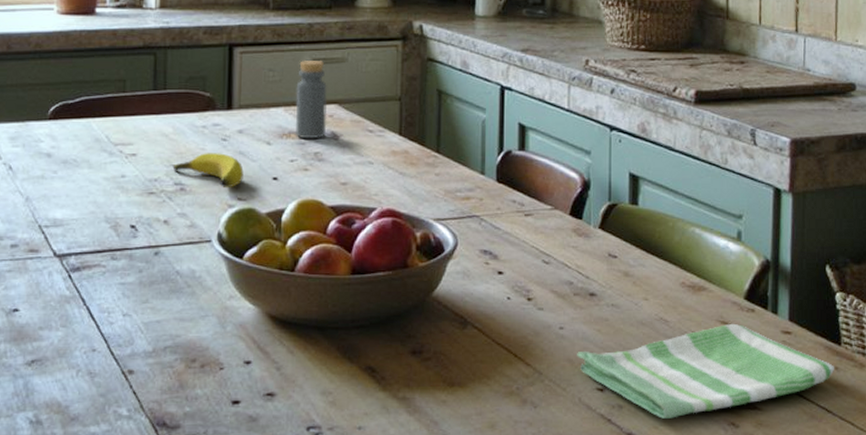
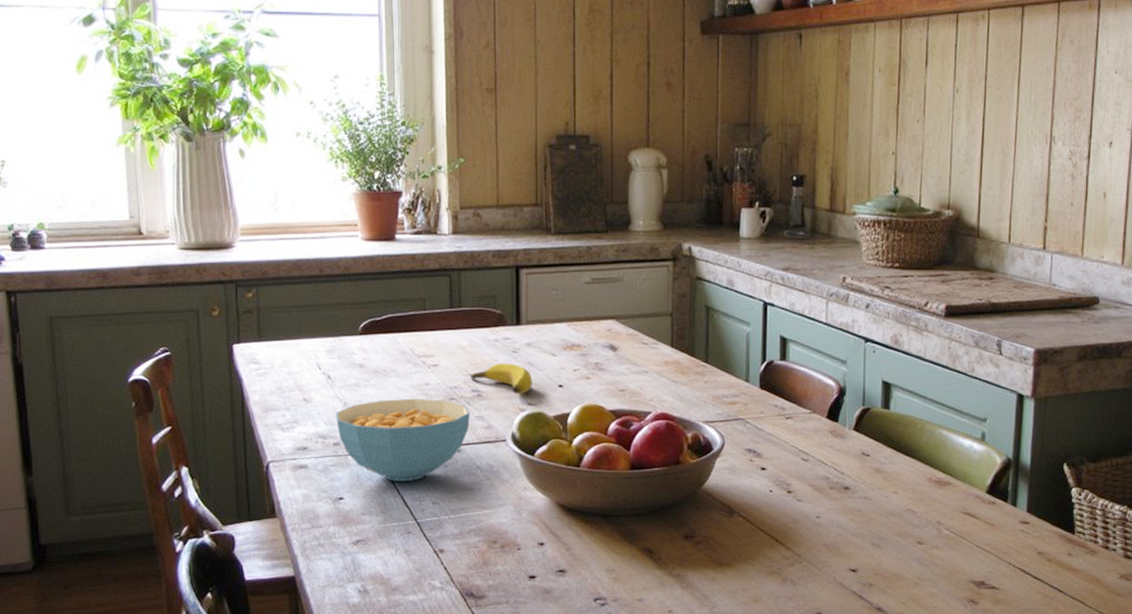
cereal bowl: none [15,192,171,289] -> present [336,398,470,481]
bottle: present [294,61,327,138] -> none [577,280,606,350]
dish towel: present [577,323,834,419] -> none [832,514,1067,596]

